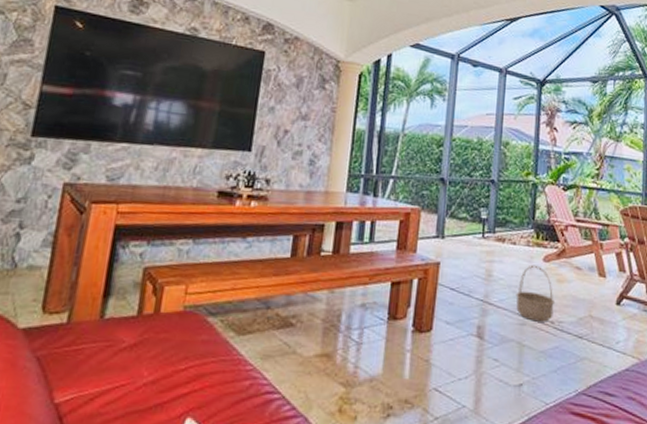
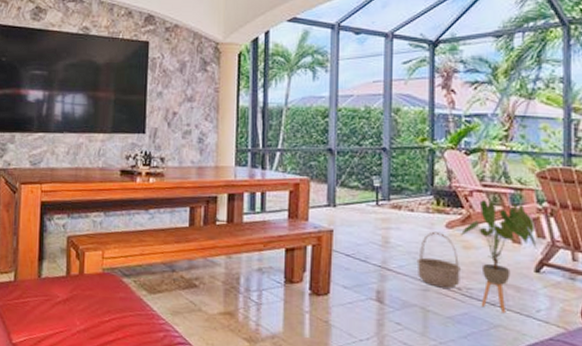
house plant: none [555,234,619,346] -> present [459,200,537,314]

